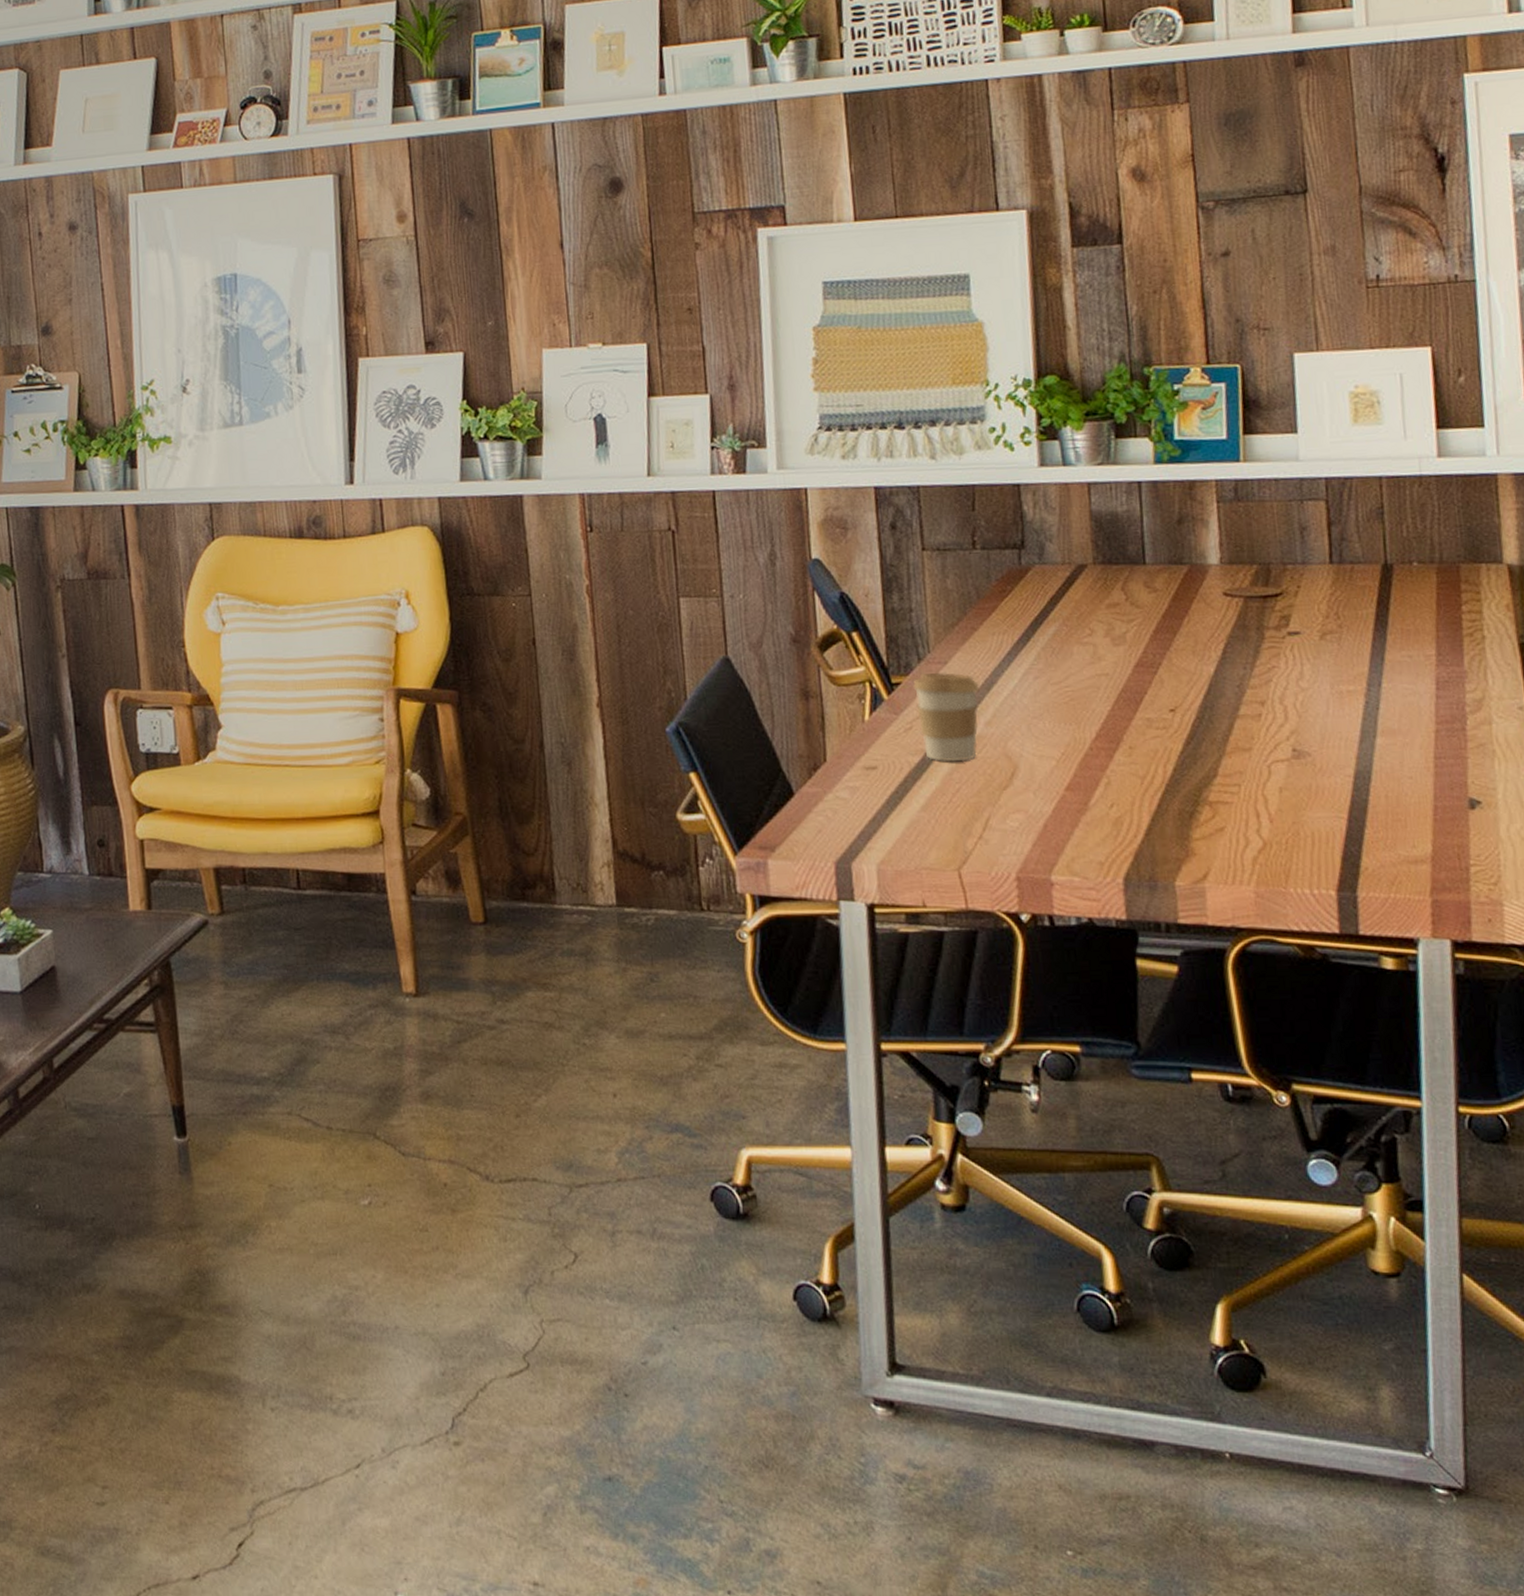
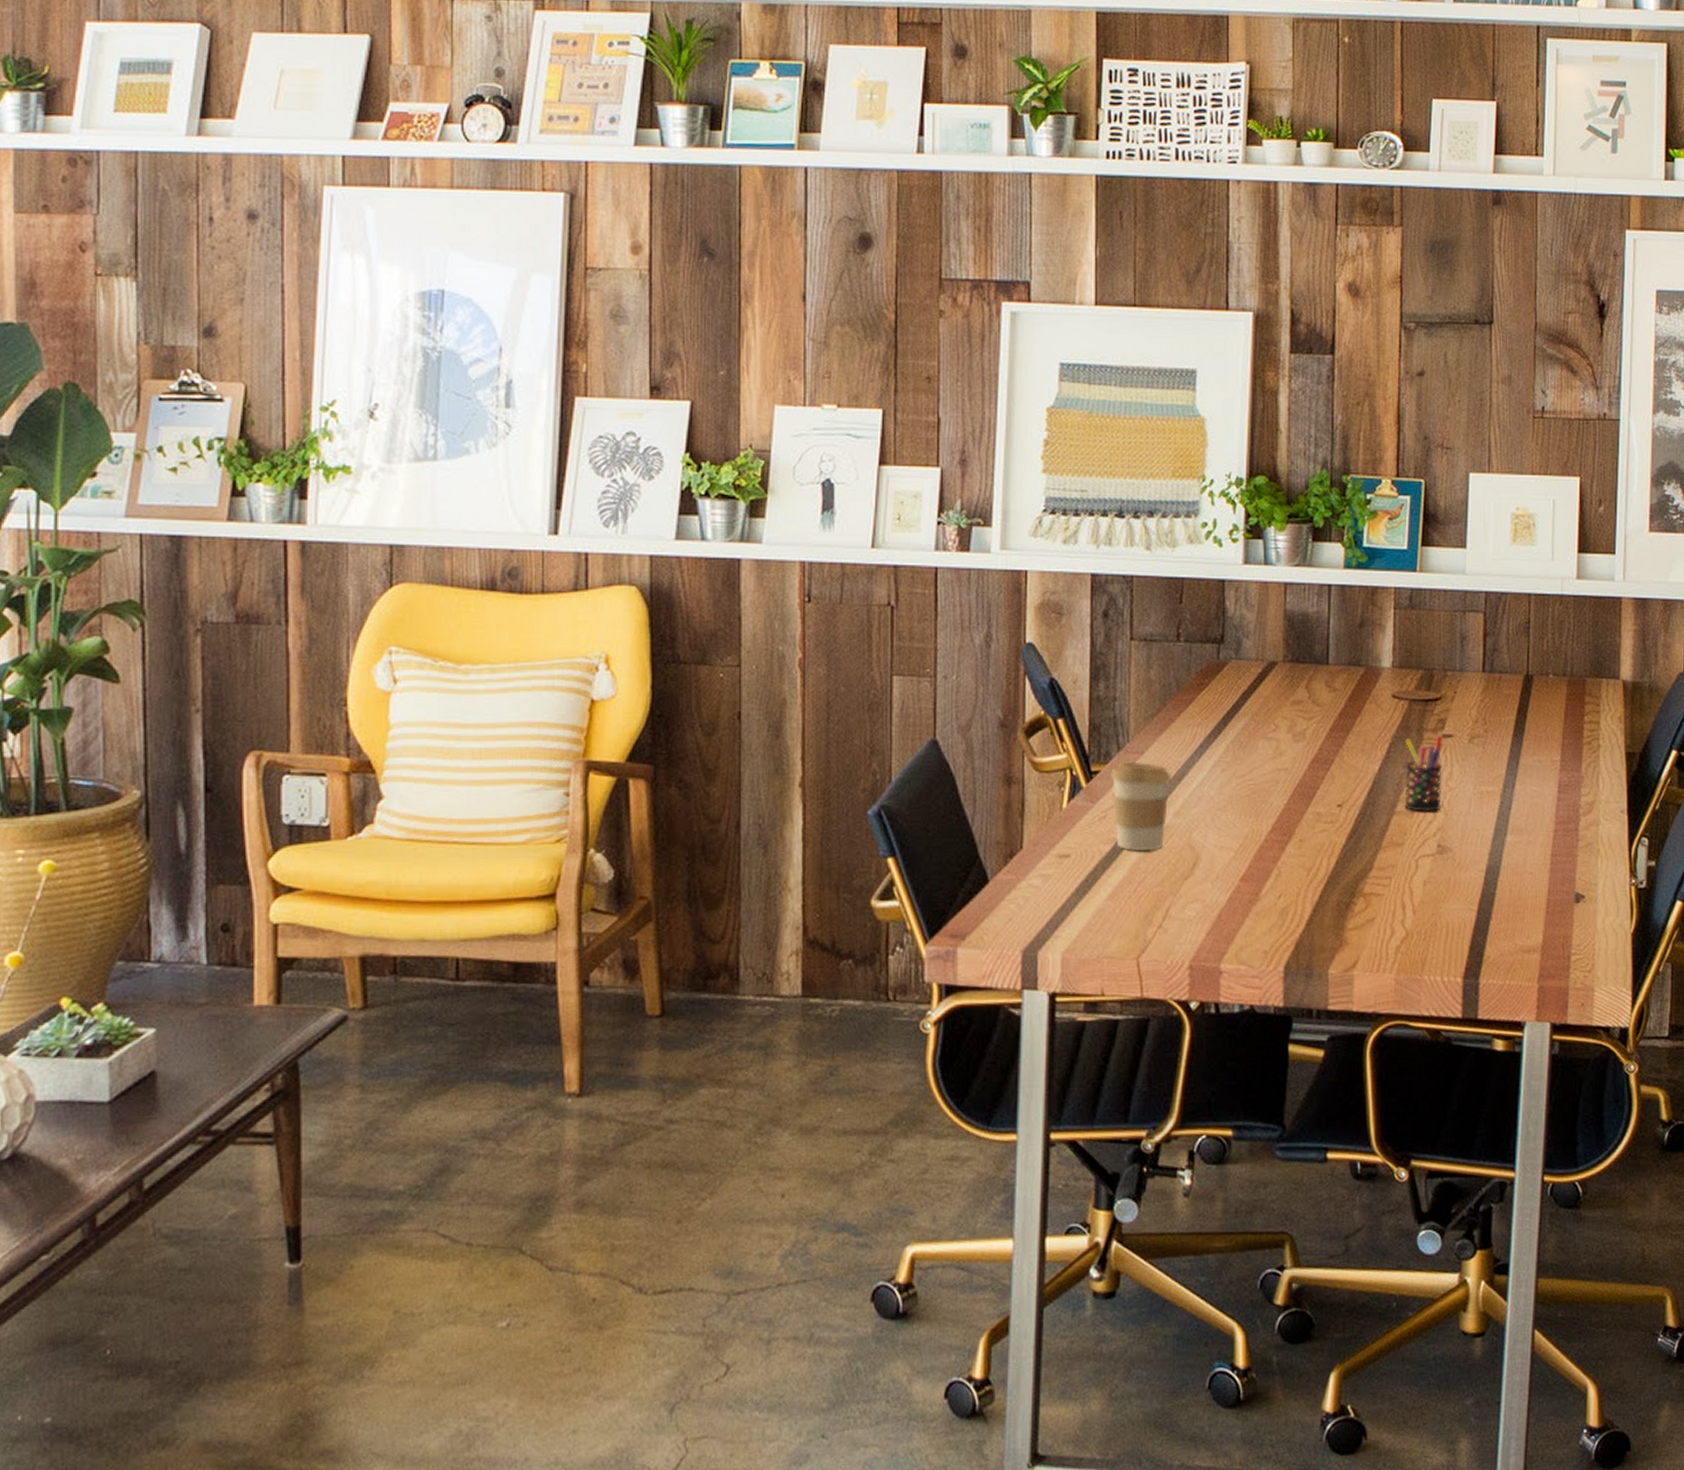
pen holder: none [1243,634,1293,715] -> present [1404,736,1443,813]

